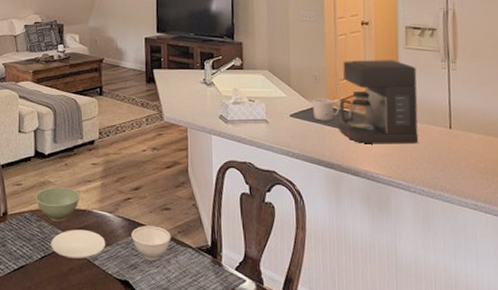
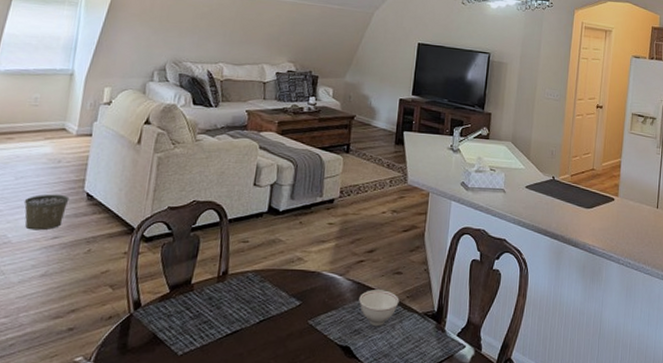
bowl: present [35,187,81,223] -> none [261,246,312,284]
plate: present [51,229,106,258] -> none [272,292,332,323]
mug: present [312,97,340,121] -> none [546,172,570,195]
coffee maker: present [338,60,419,144] -> none [566,139,636,220]

